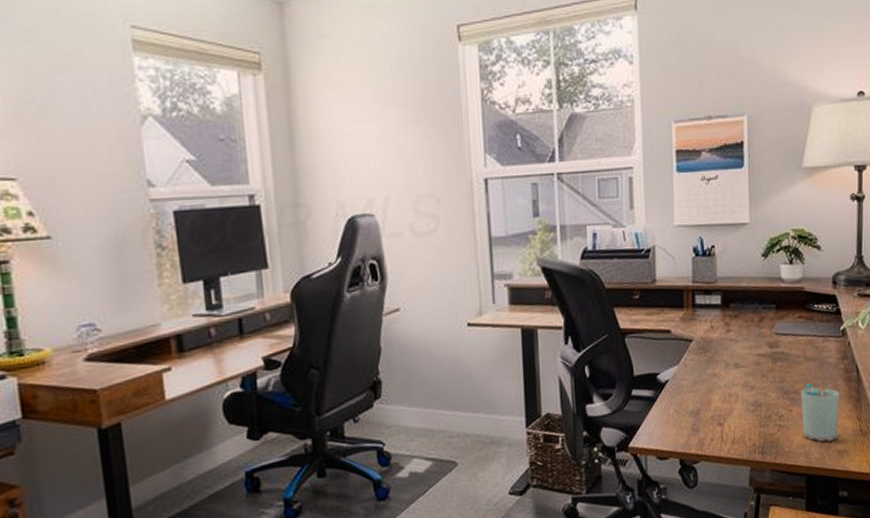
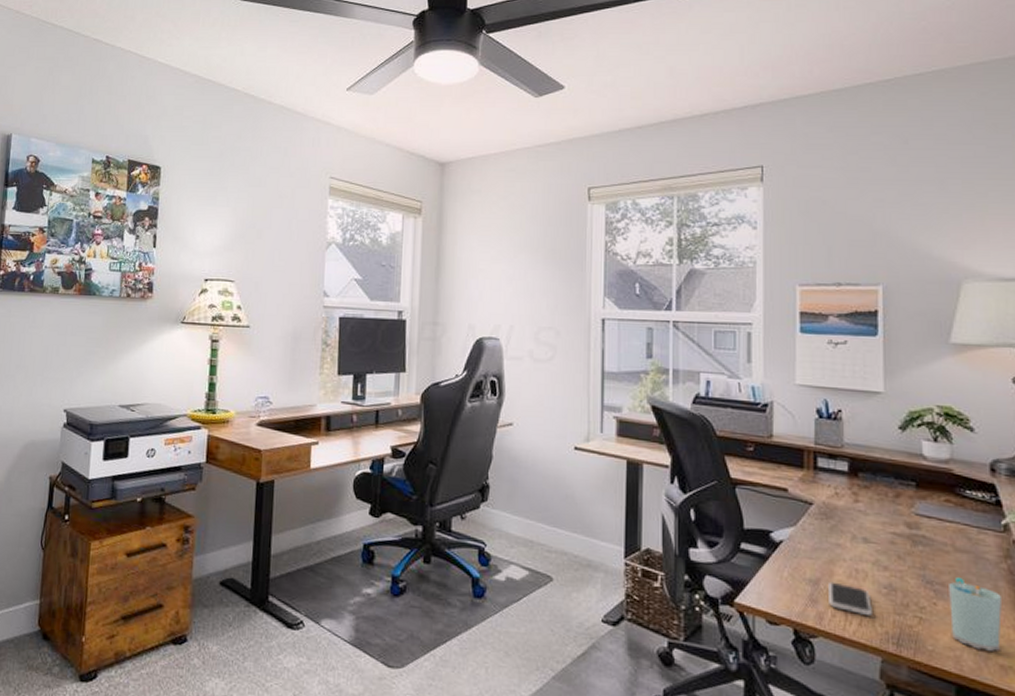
smartphone: none [707,409,743,434] -> present [828,581,872,617]

